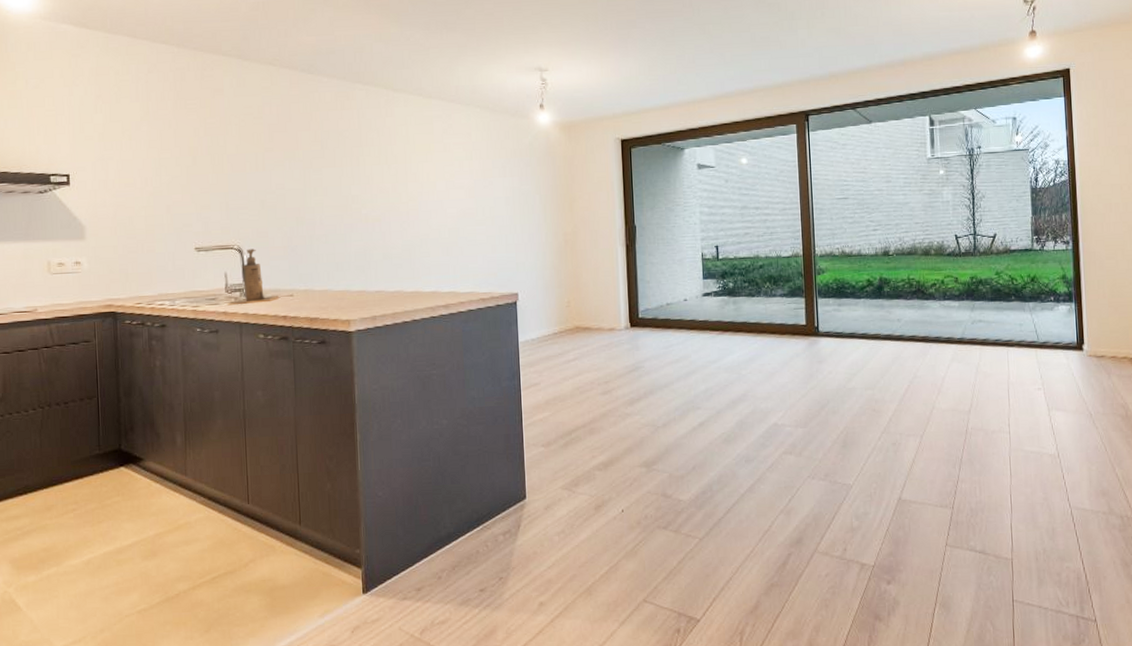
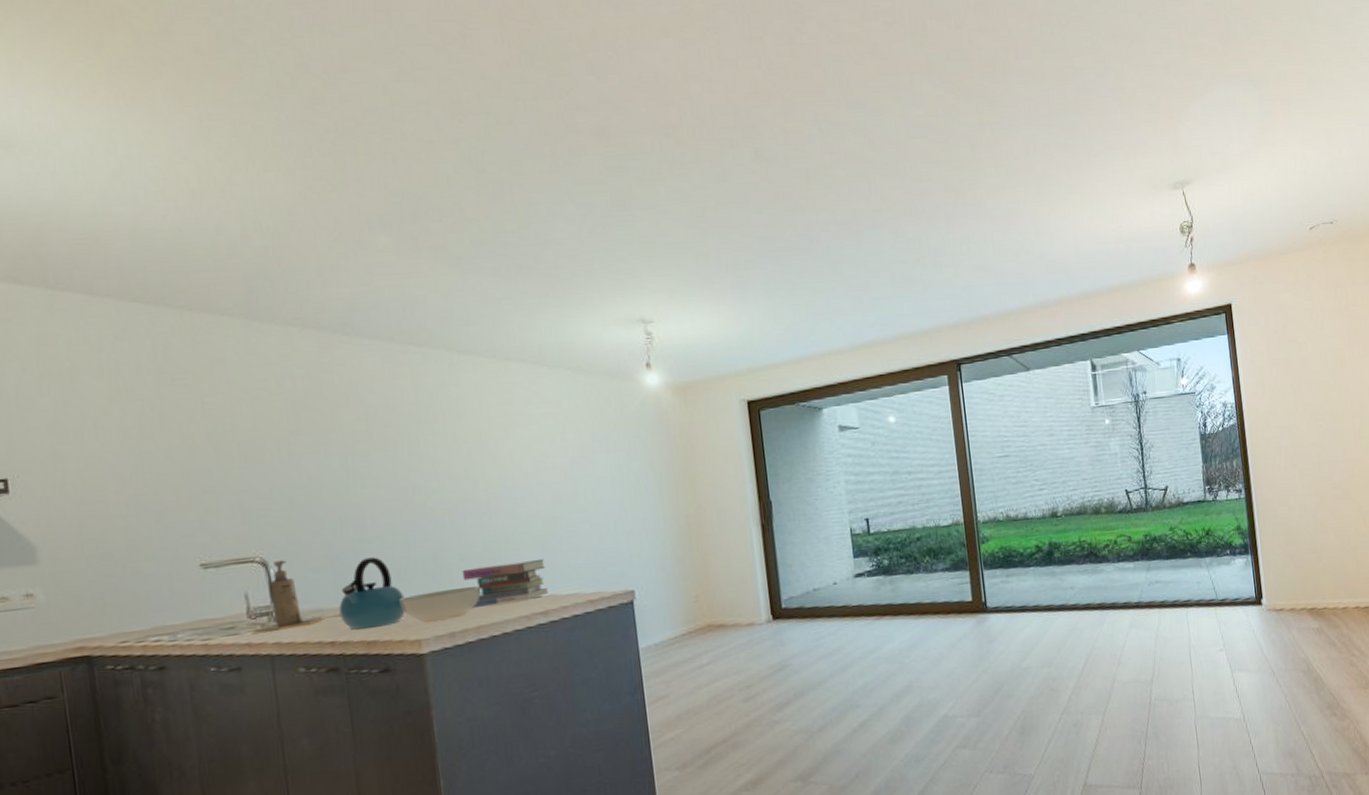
kettle: none [291,251,340,308] -> present [338,557,405,630]
bowl: none [336,280,398,306] -> present [399,586,481,623]
books: none [385,261,450,297] -> present [462,558,548,608]

